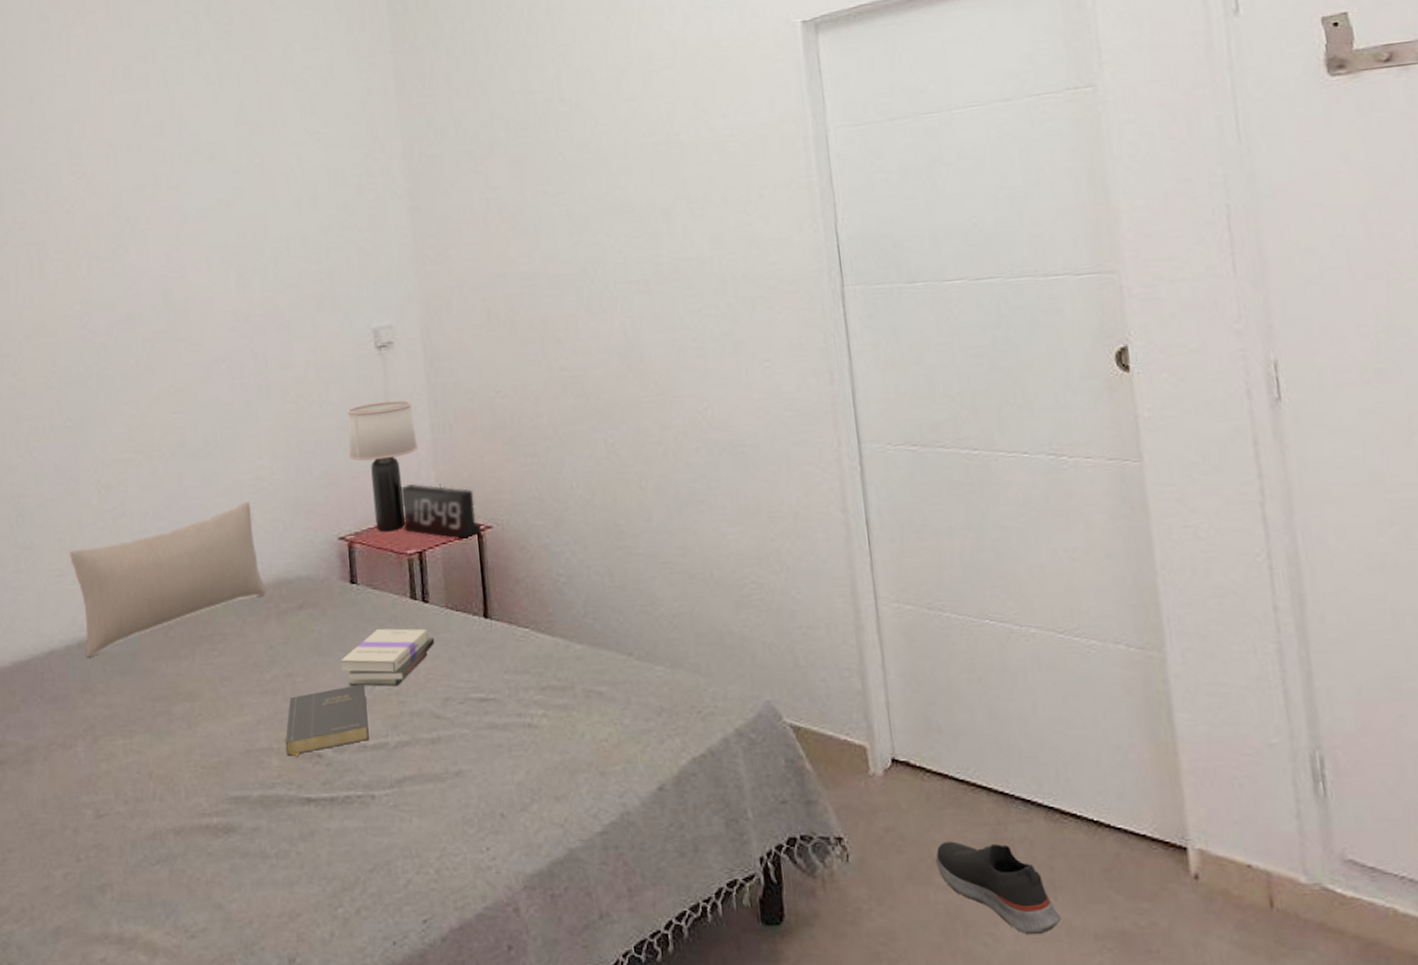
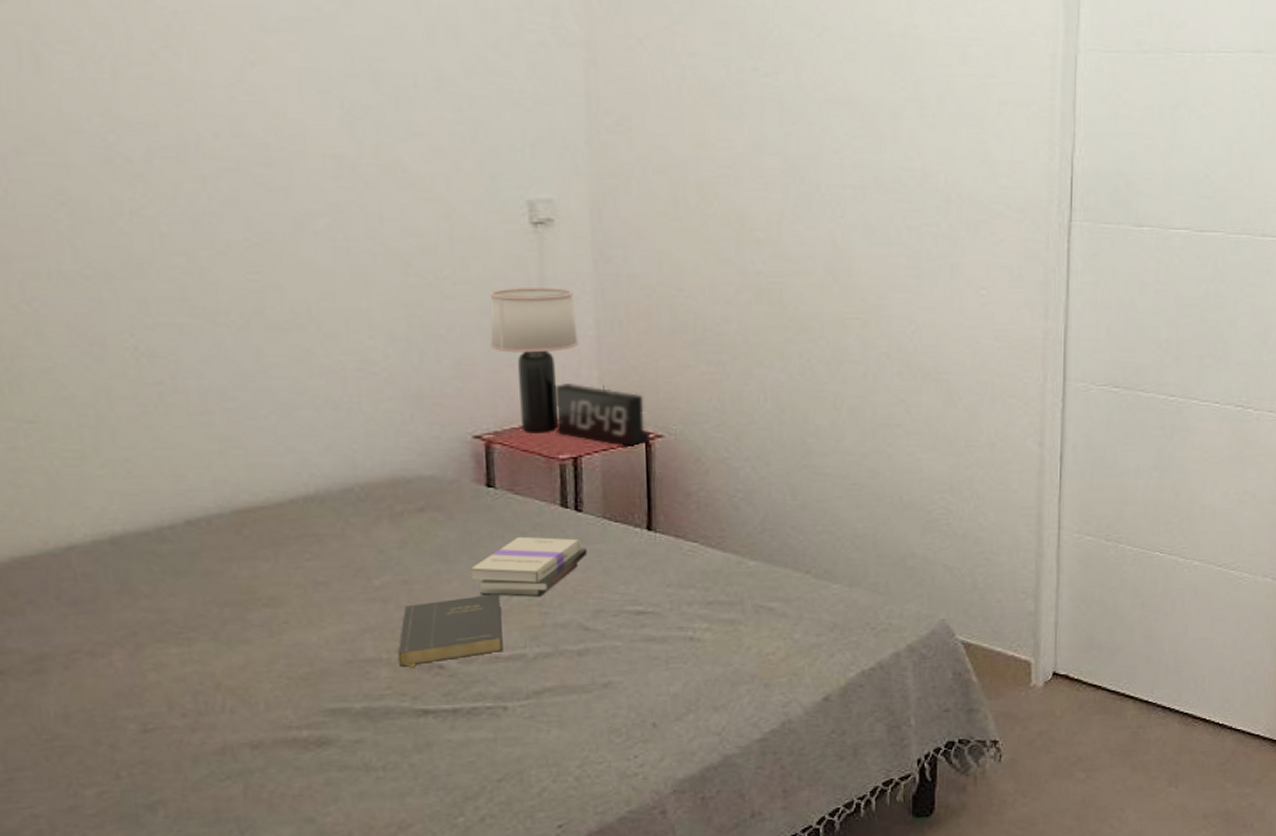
pillow: present [70,502,266,658] -> none [94,388,376,555]
shoe: present [936,841,1062,935] -> none [1080,742,1179,817]

